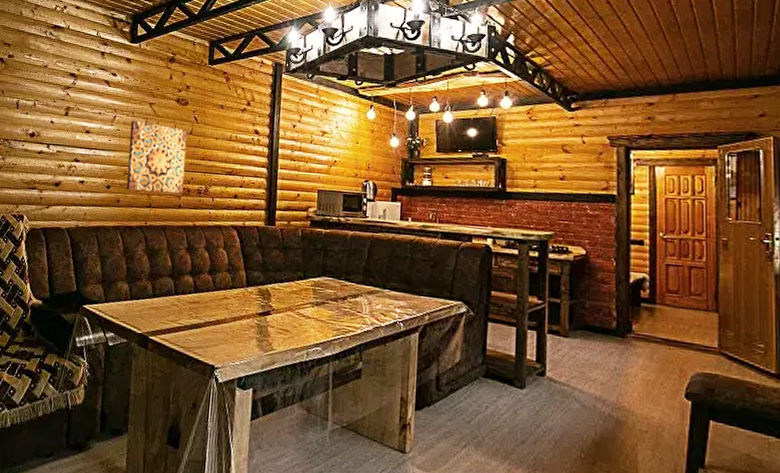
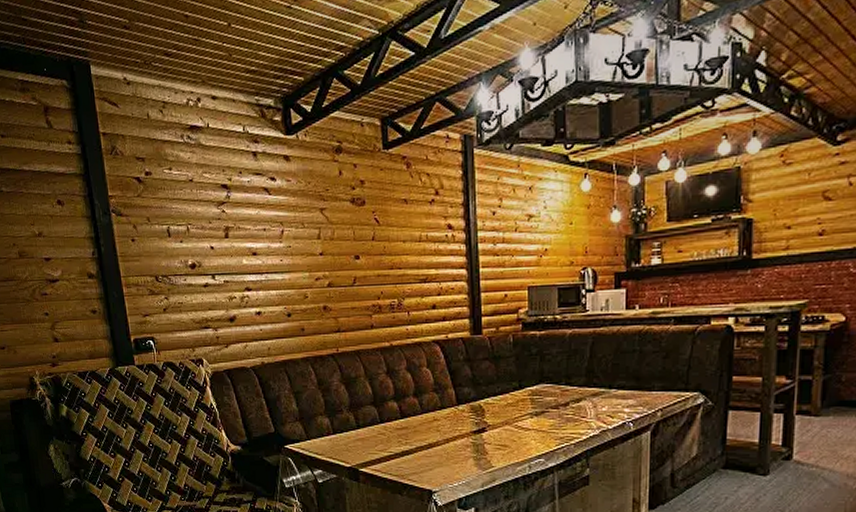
wall art: present [126,121,187,194] -> none [301,232,373,315]

